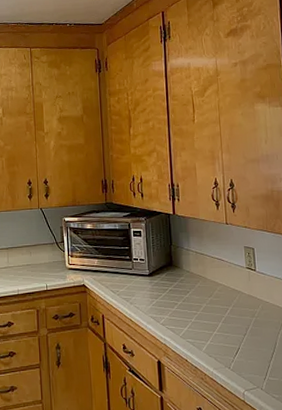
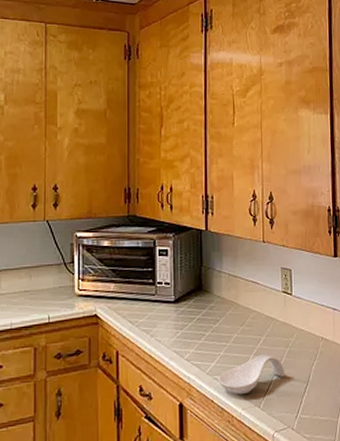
spoon rest: none [191,323,253,357] -> present [218,355,285,395]

